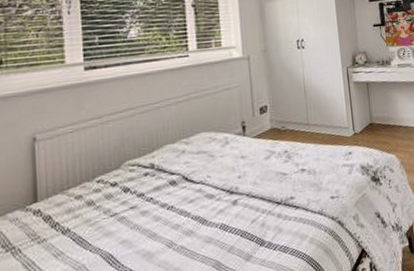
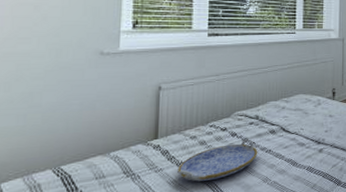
serving tray: none [64,194,158,252] -> present [177,139,258,182]

